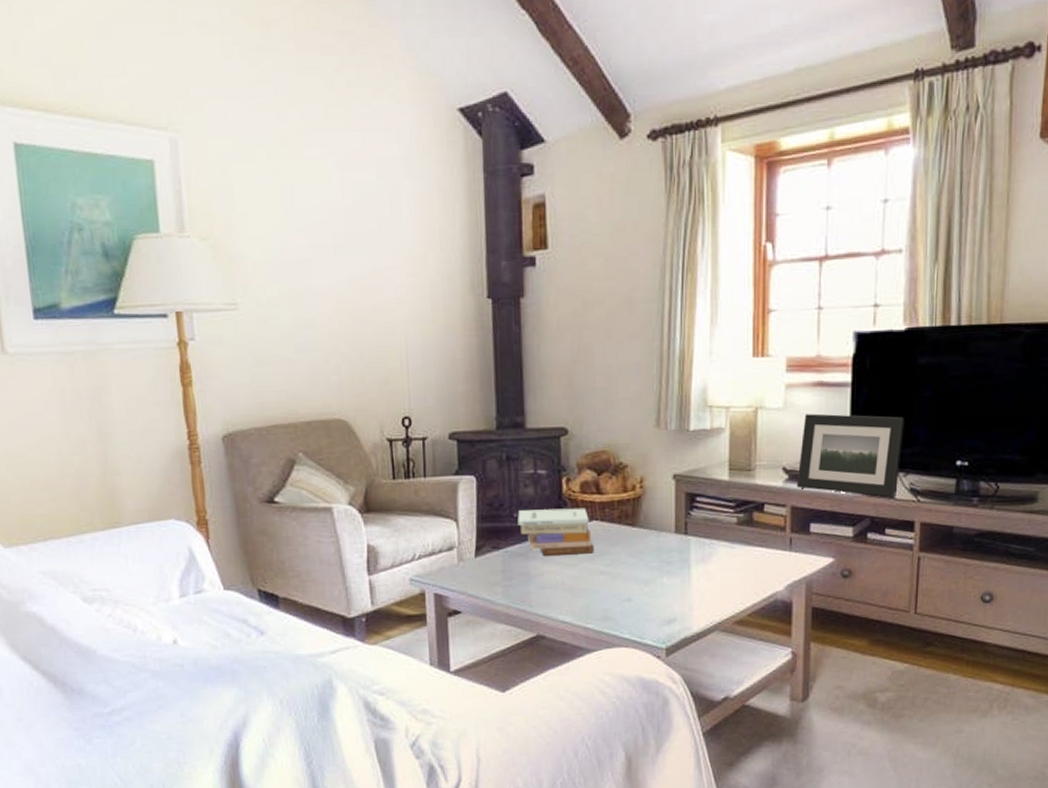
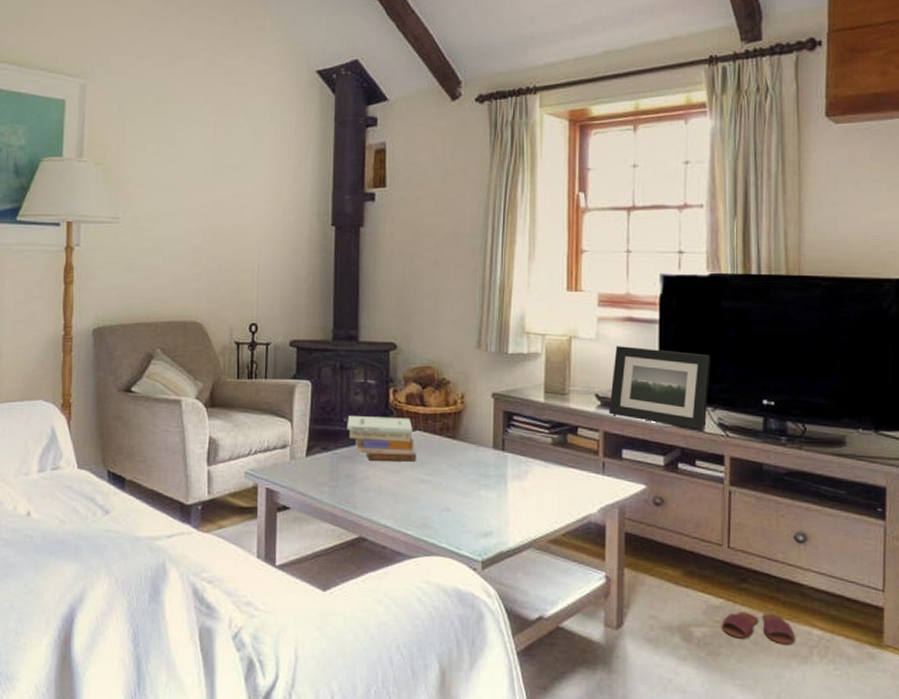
slippers: none [905,673,977,702] -> present [721,612,795,645]

